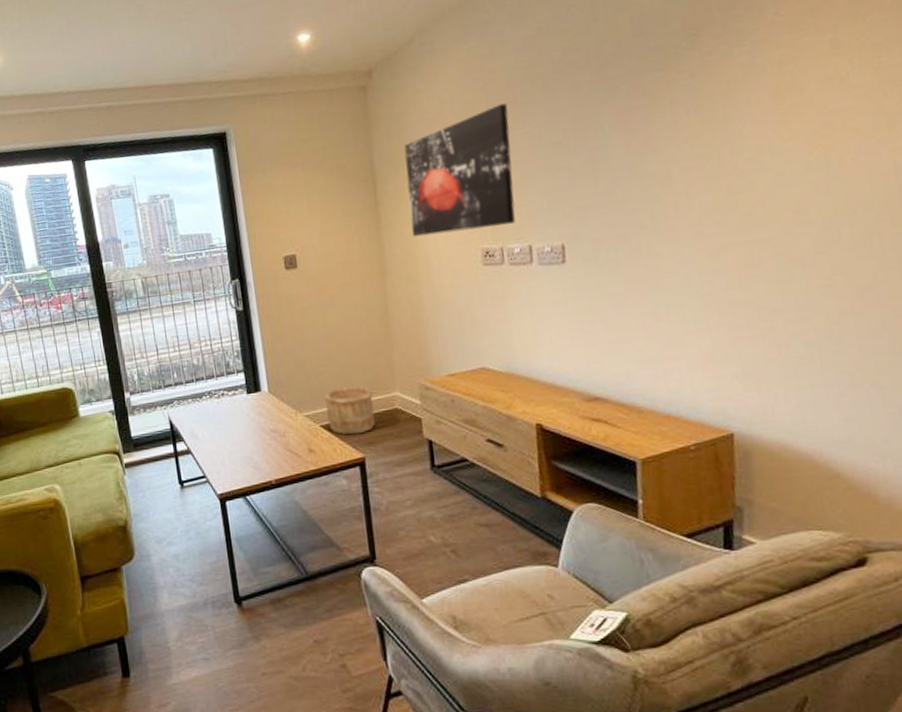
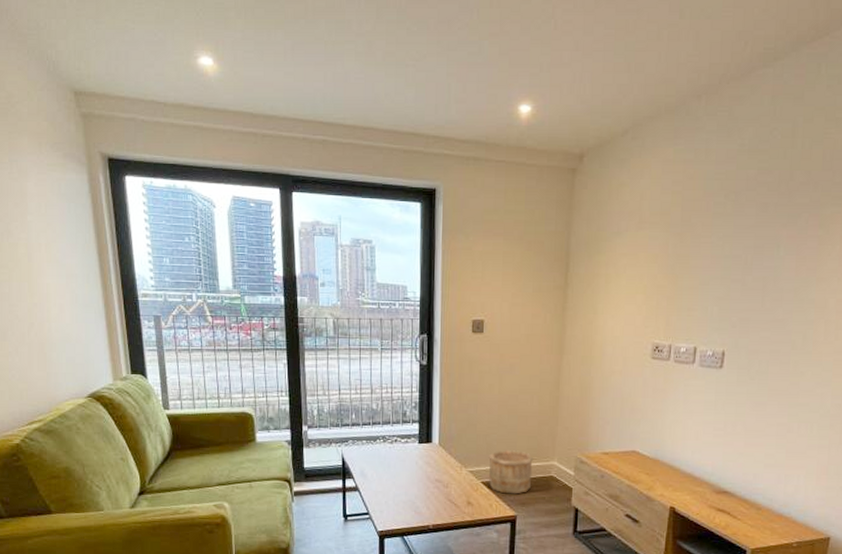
wall art: present [404,103,516,237] -> none [593,210,700,325]

